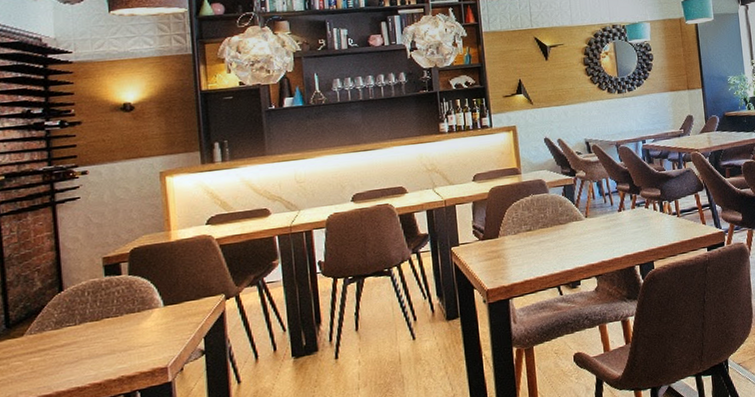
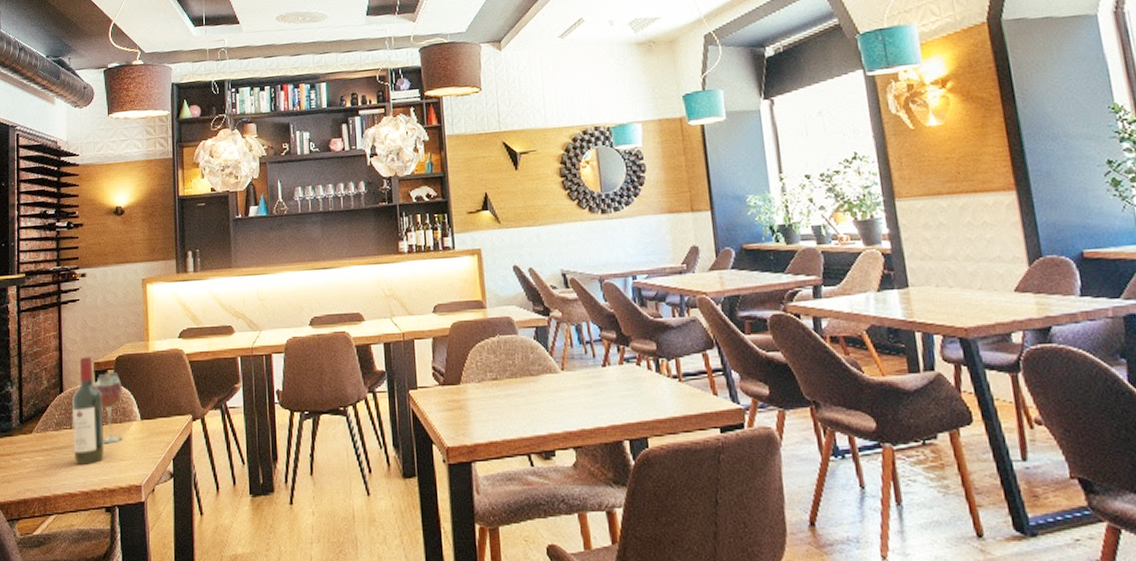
wine bottle: none [76,252,121,359] -> present [72,357,105,465]
wineglass: none [105,264,142,335] -> present [95,372,122,444]

